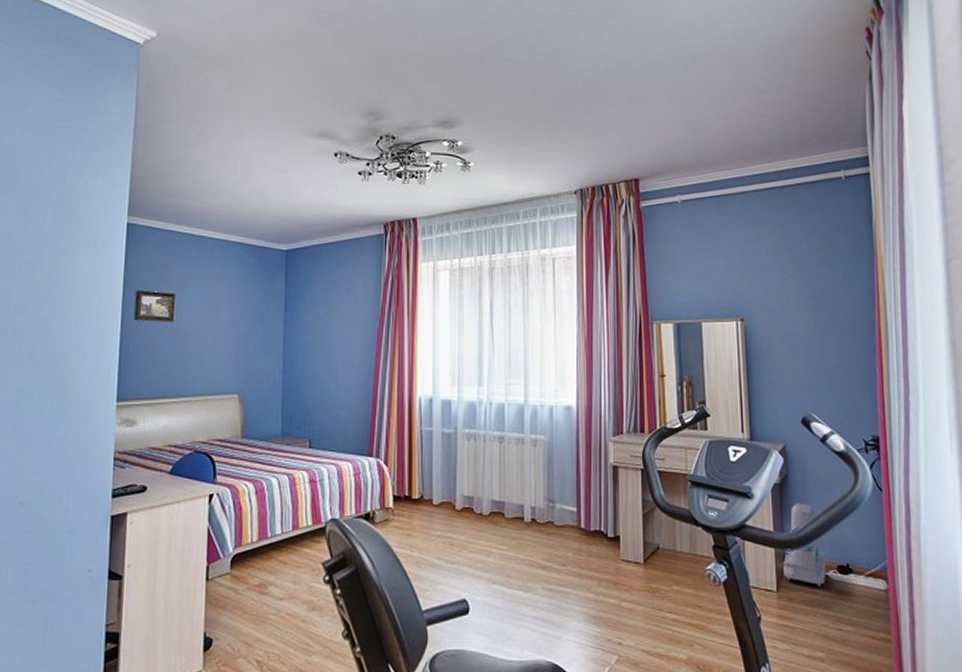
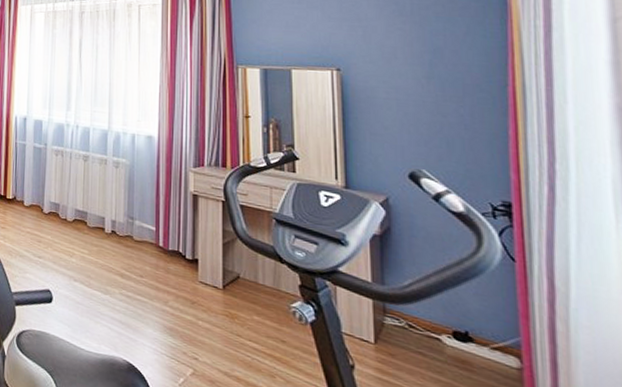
vacuum cleaner: present [782,503,827,588] -> none [382,257,439,350]

